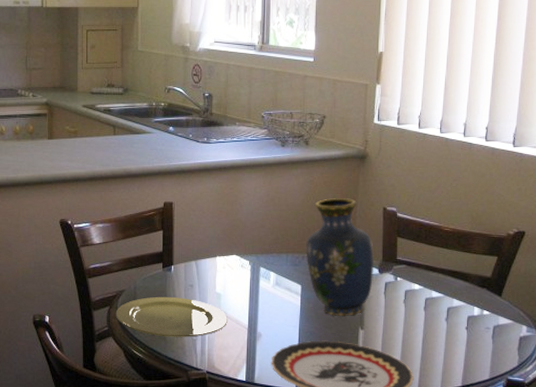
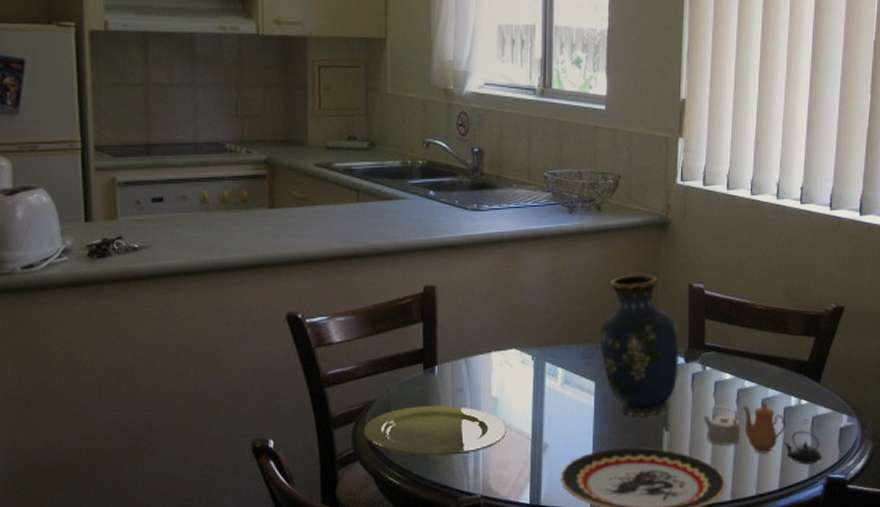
teapot: none [394,310,503,367] -> present [703,402,823,465]

